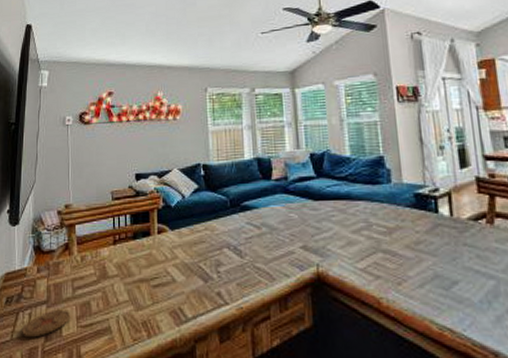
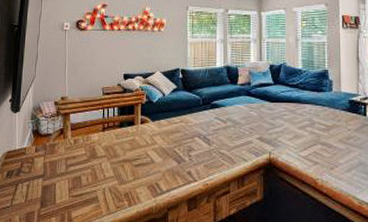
coaster: present [22,309,71,338] -> none [21,182,64,205]

